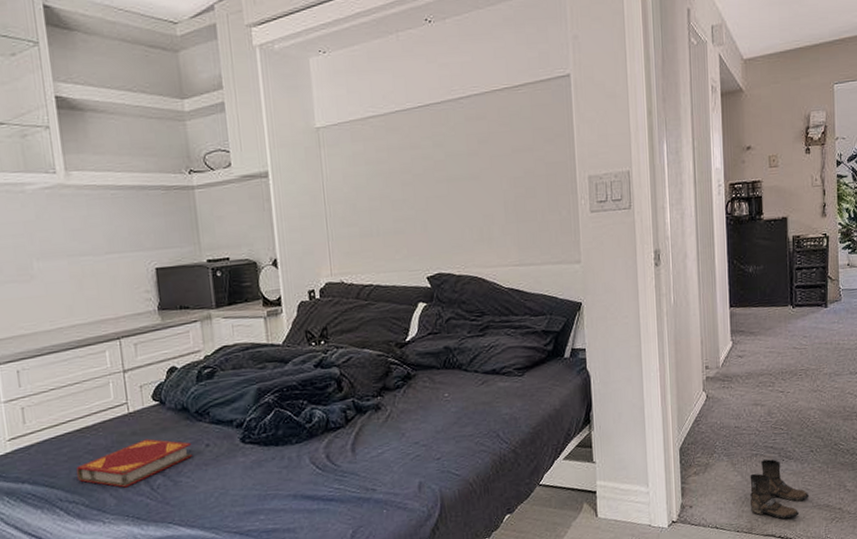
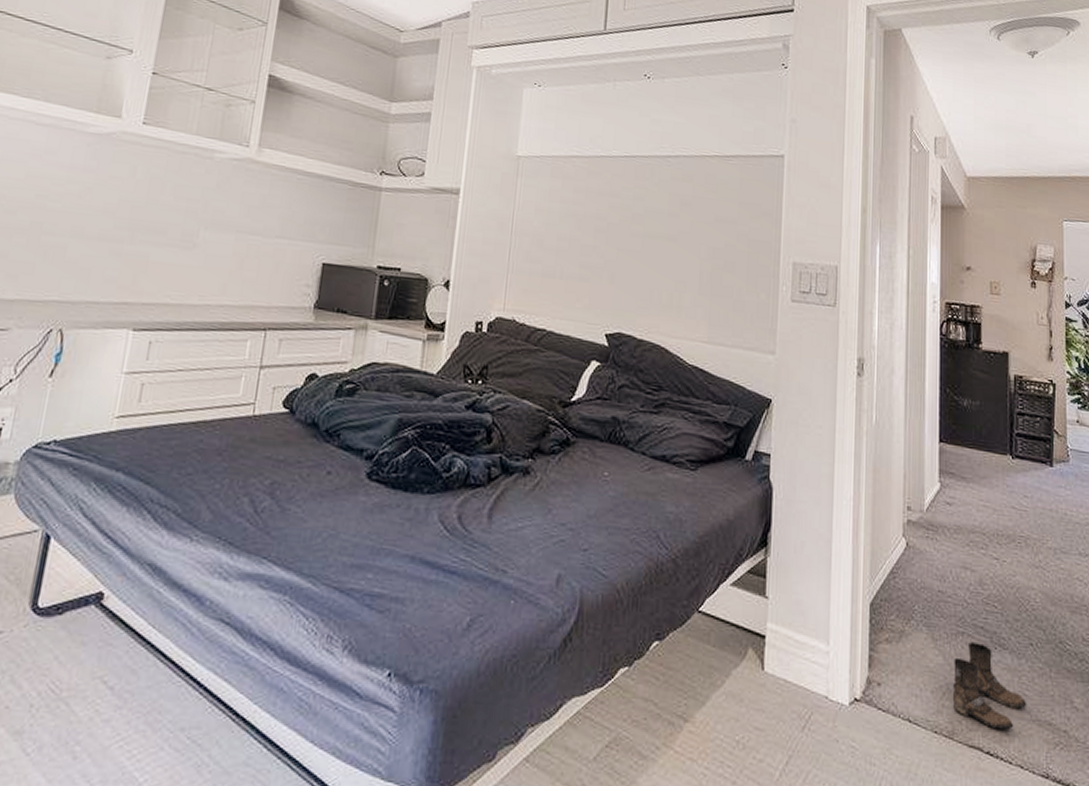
hardback book: present [77,438,193,488] -> none [177,449,312,503]

